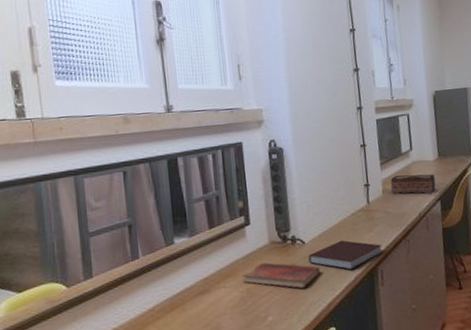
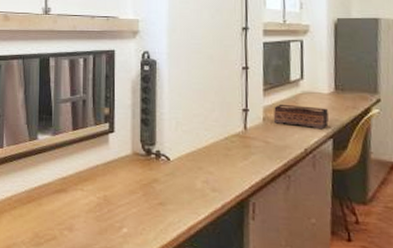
diary: present [242,262,321,289] -> none [101,171,184,207]
notebook: present [308,240,383,270] -> none [172,163,257,197]

